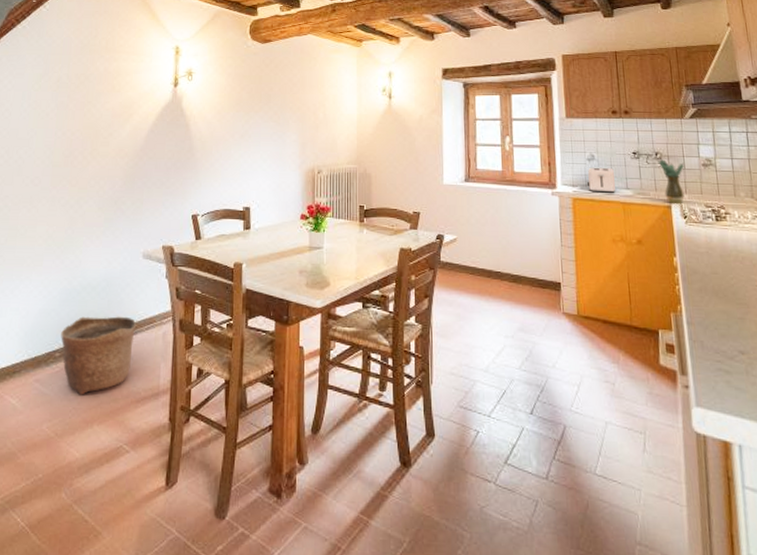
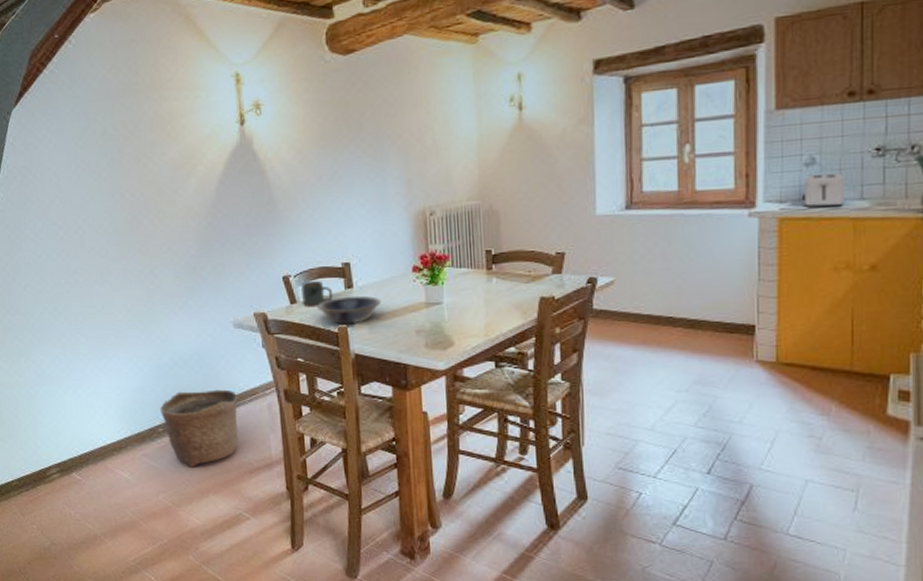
mug: none [206,220,232,244] -> present [301,280,333,308]
bowl: none [218,236,273,261] -> present [317,295,381,324]

